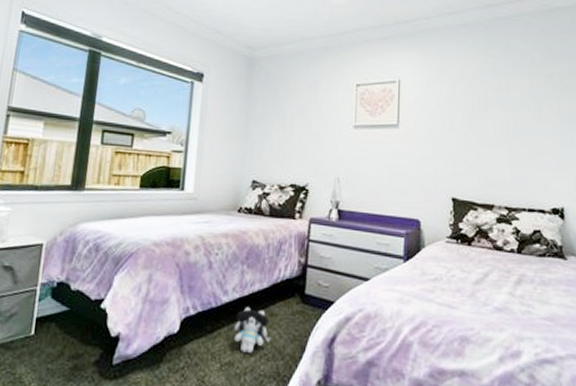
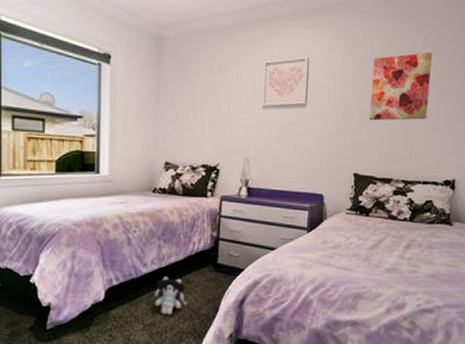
wall art: none [465,76,527,144] -> present [369,52,432,121]

